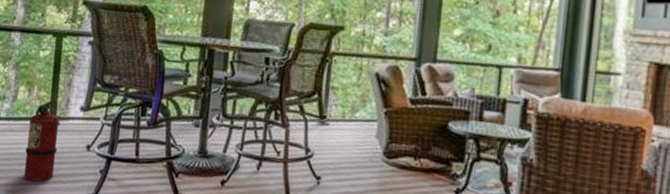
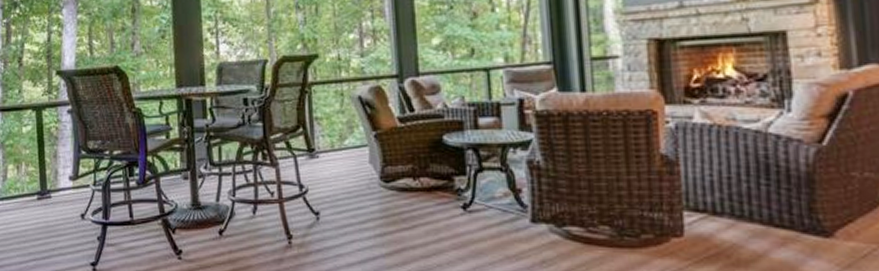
fire extinguisher: present [24,99,59,182] -> none [22,173,53,258]

